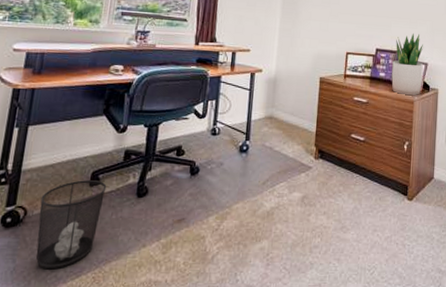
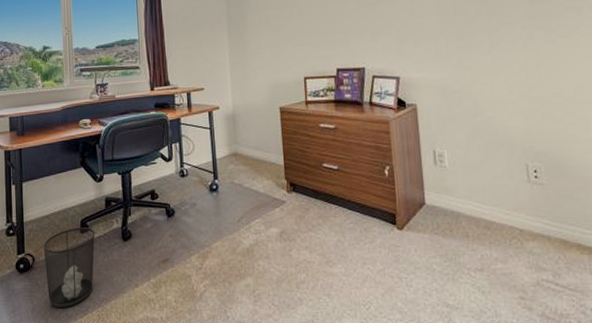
planter: present [391,33,423,96] -> none [358,46,396,116]

